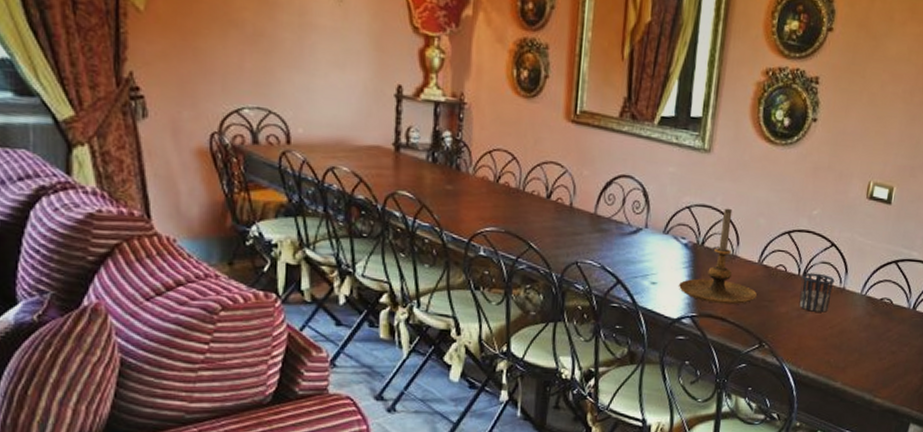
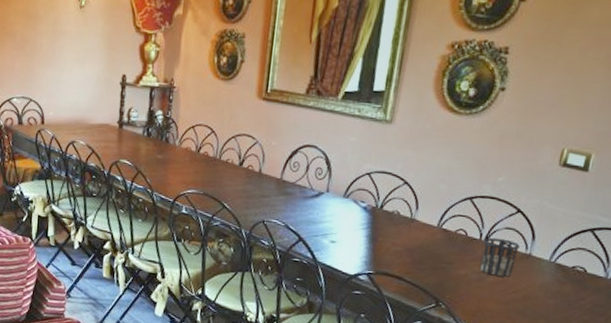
candle holder: present [679,208,757,305] -> none [357,174,435,265]

